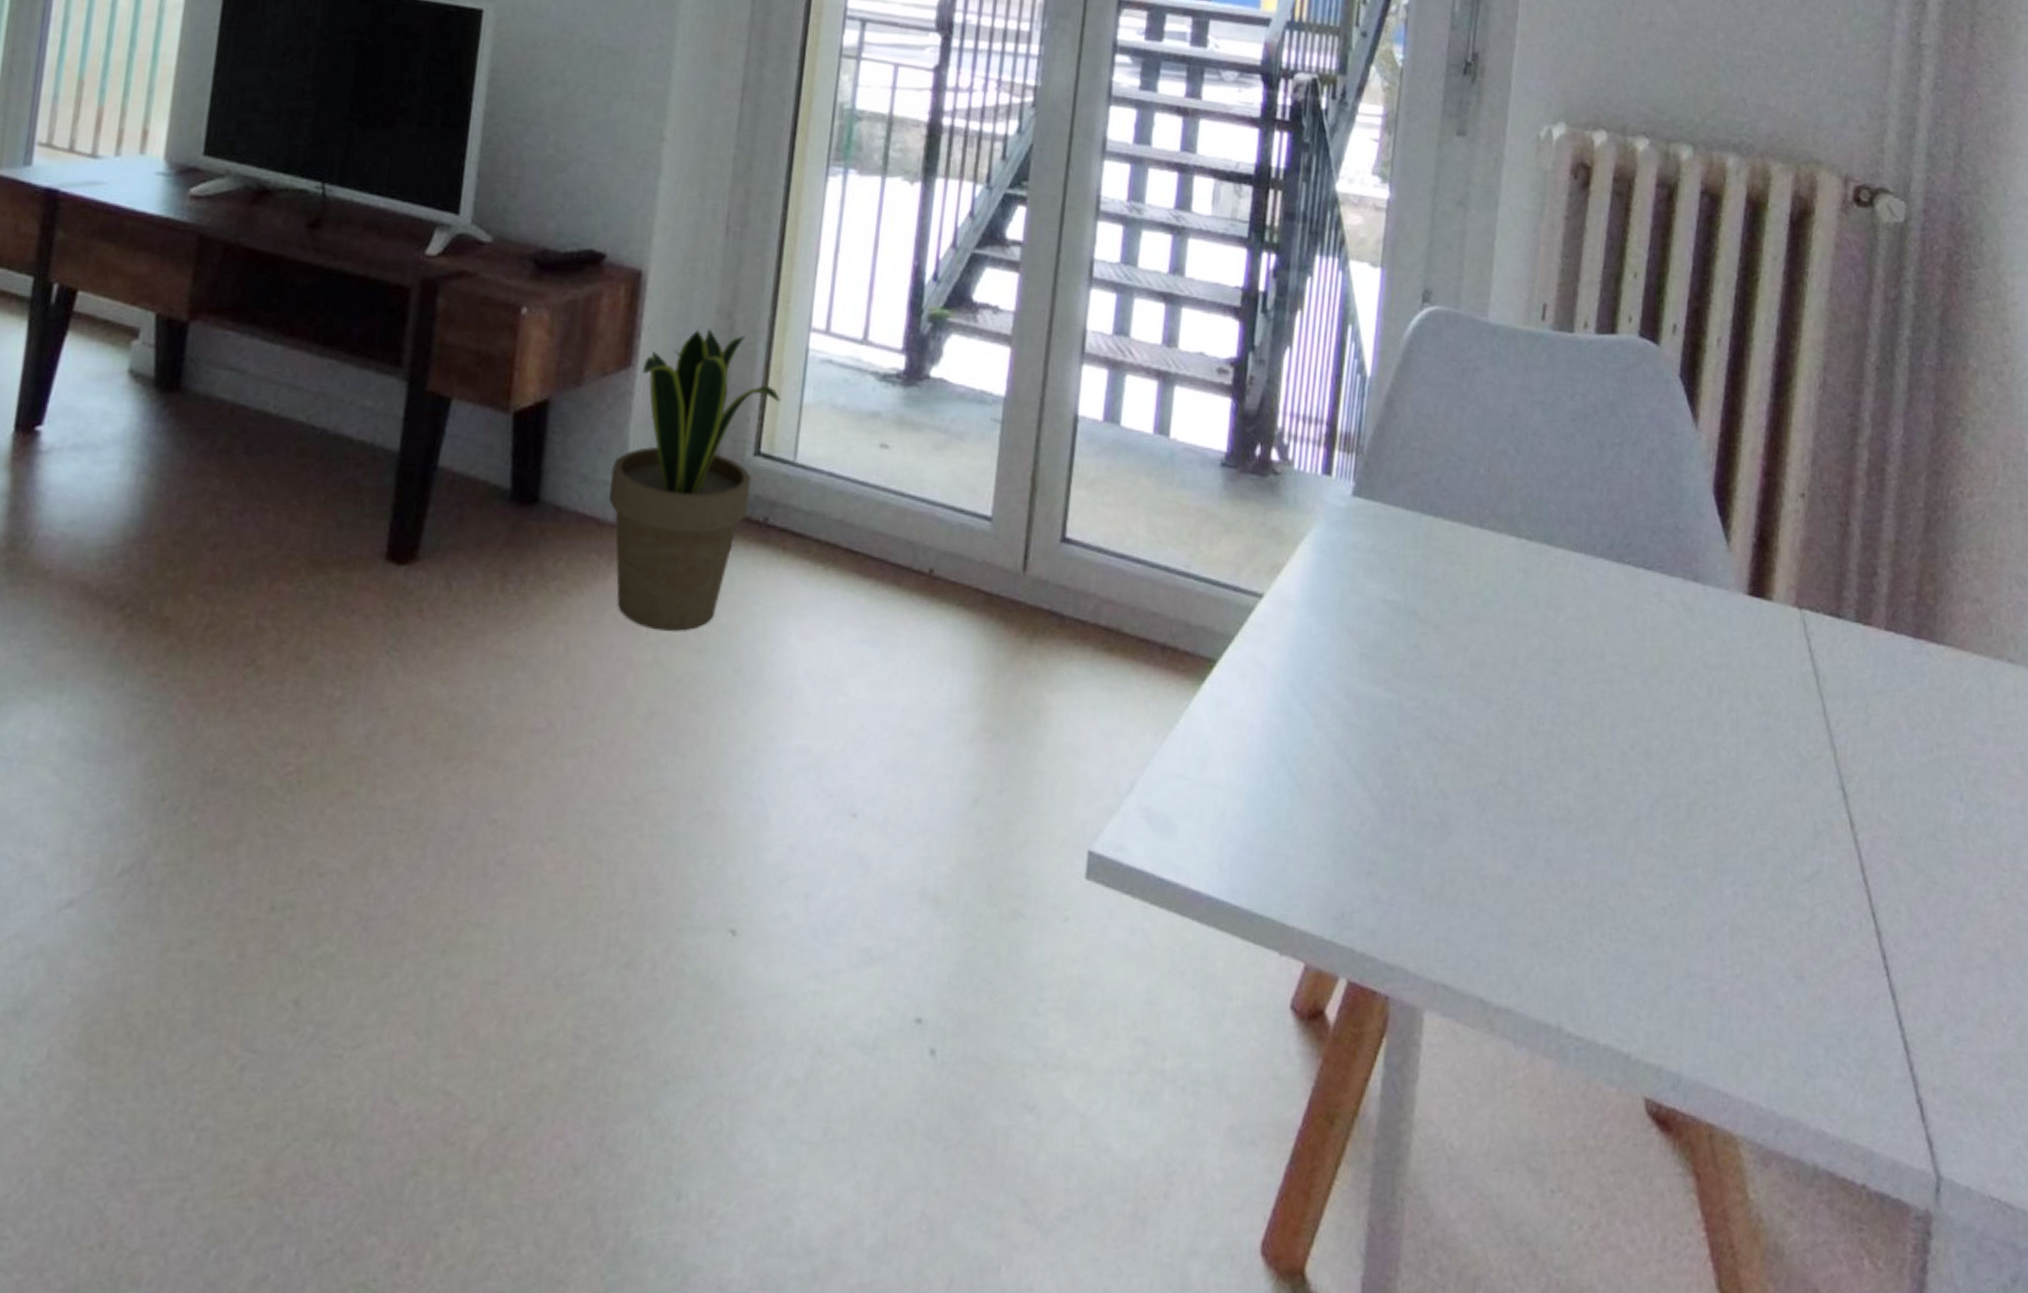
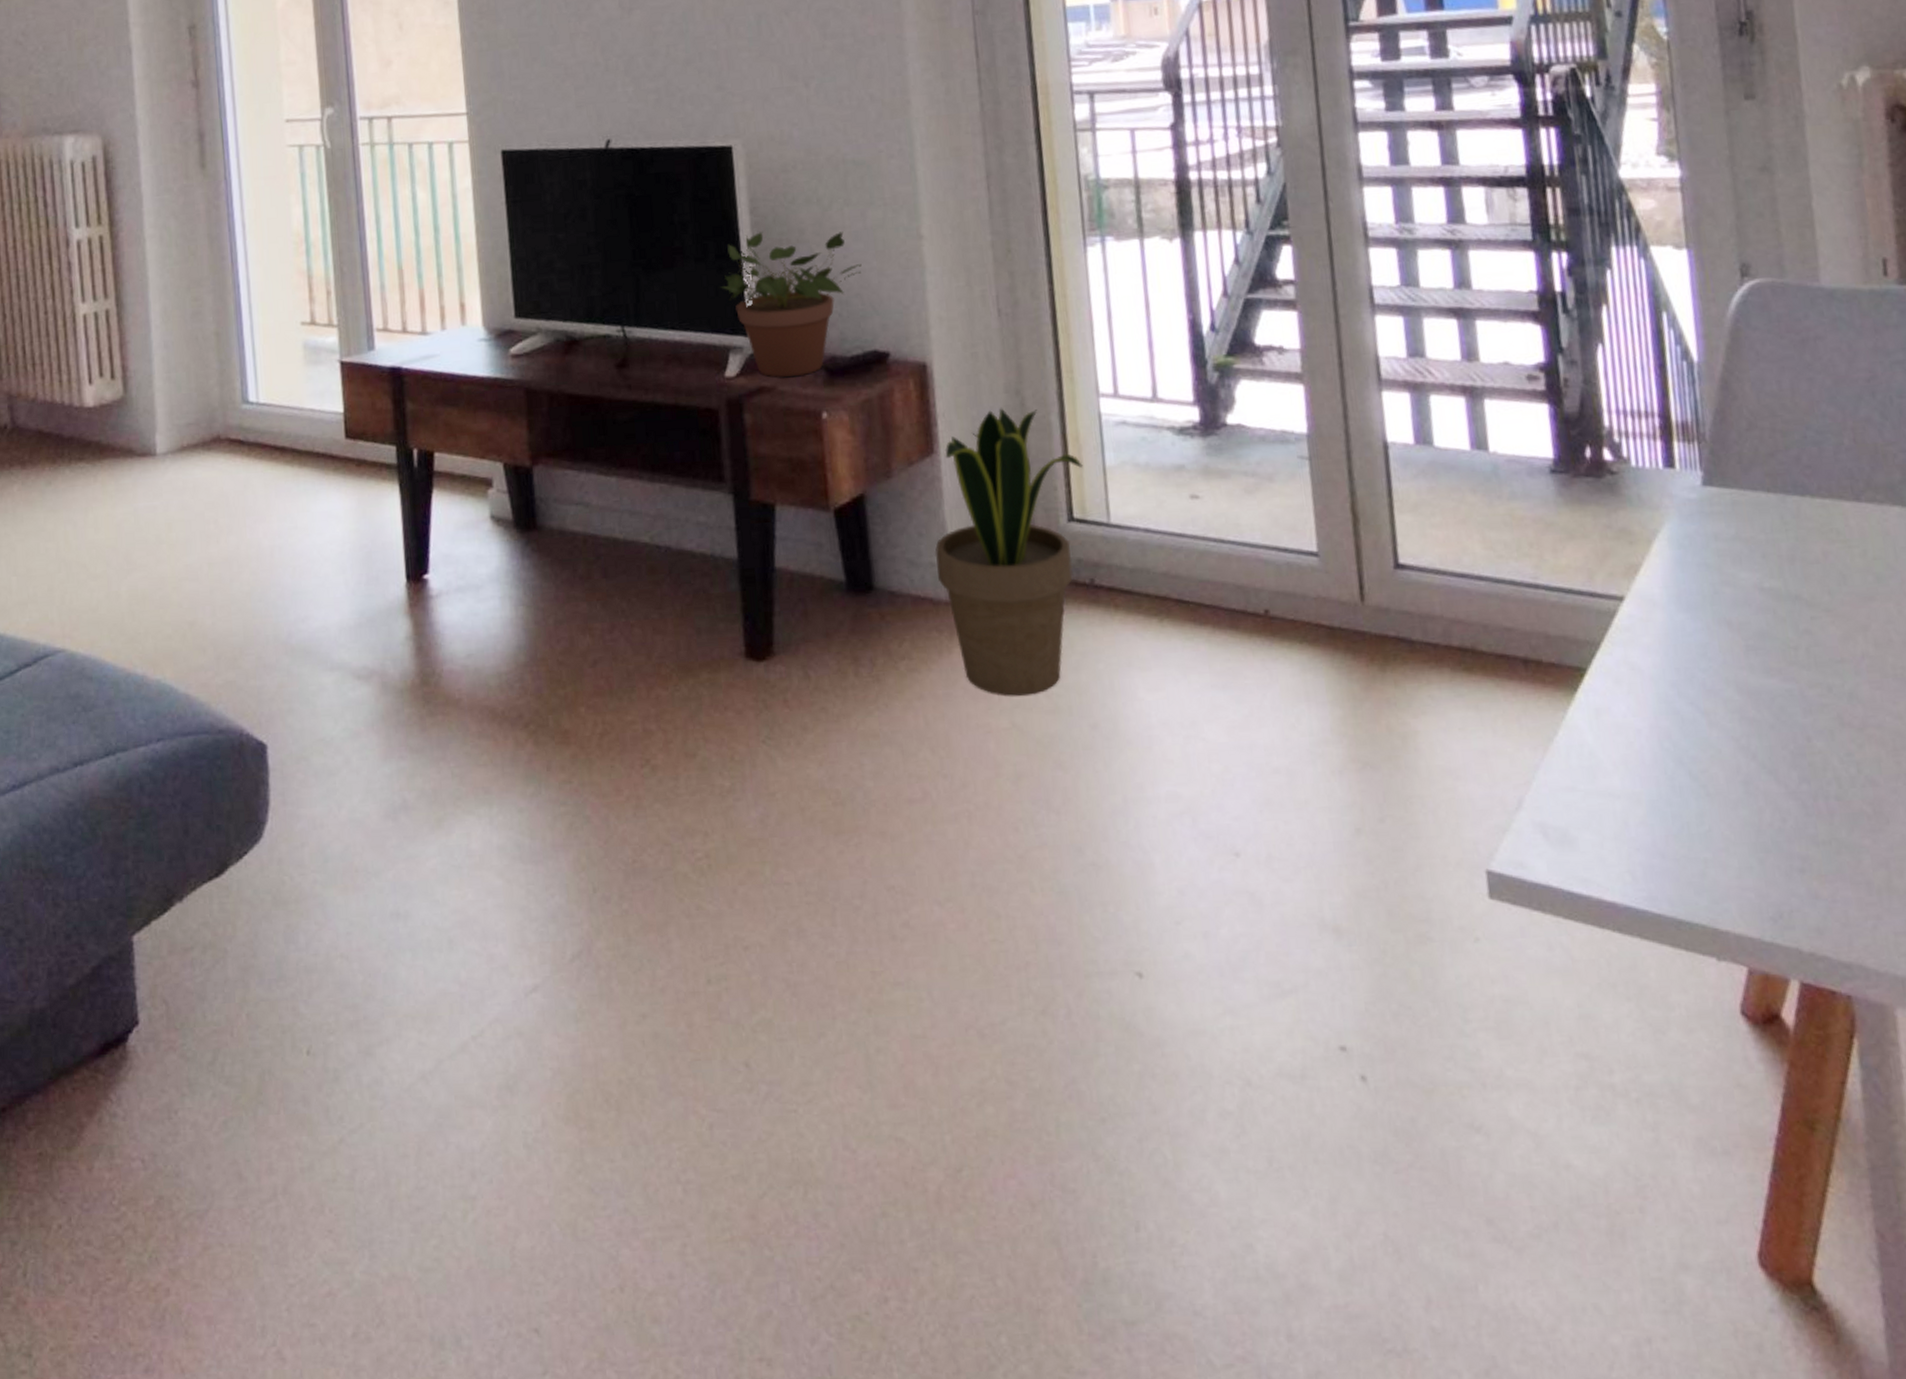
potted plant: none [440,106,595,266] -> present [720,232,862,378]

